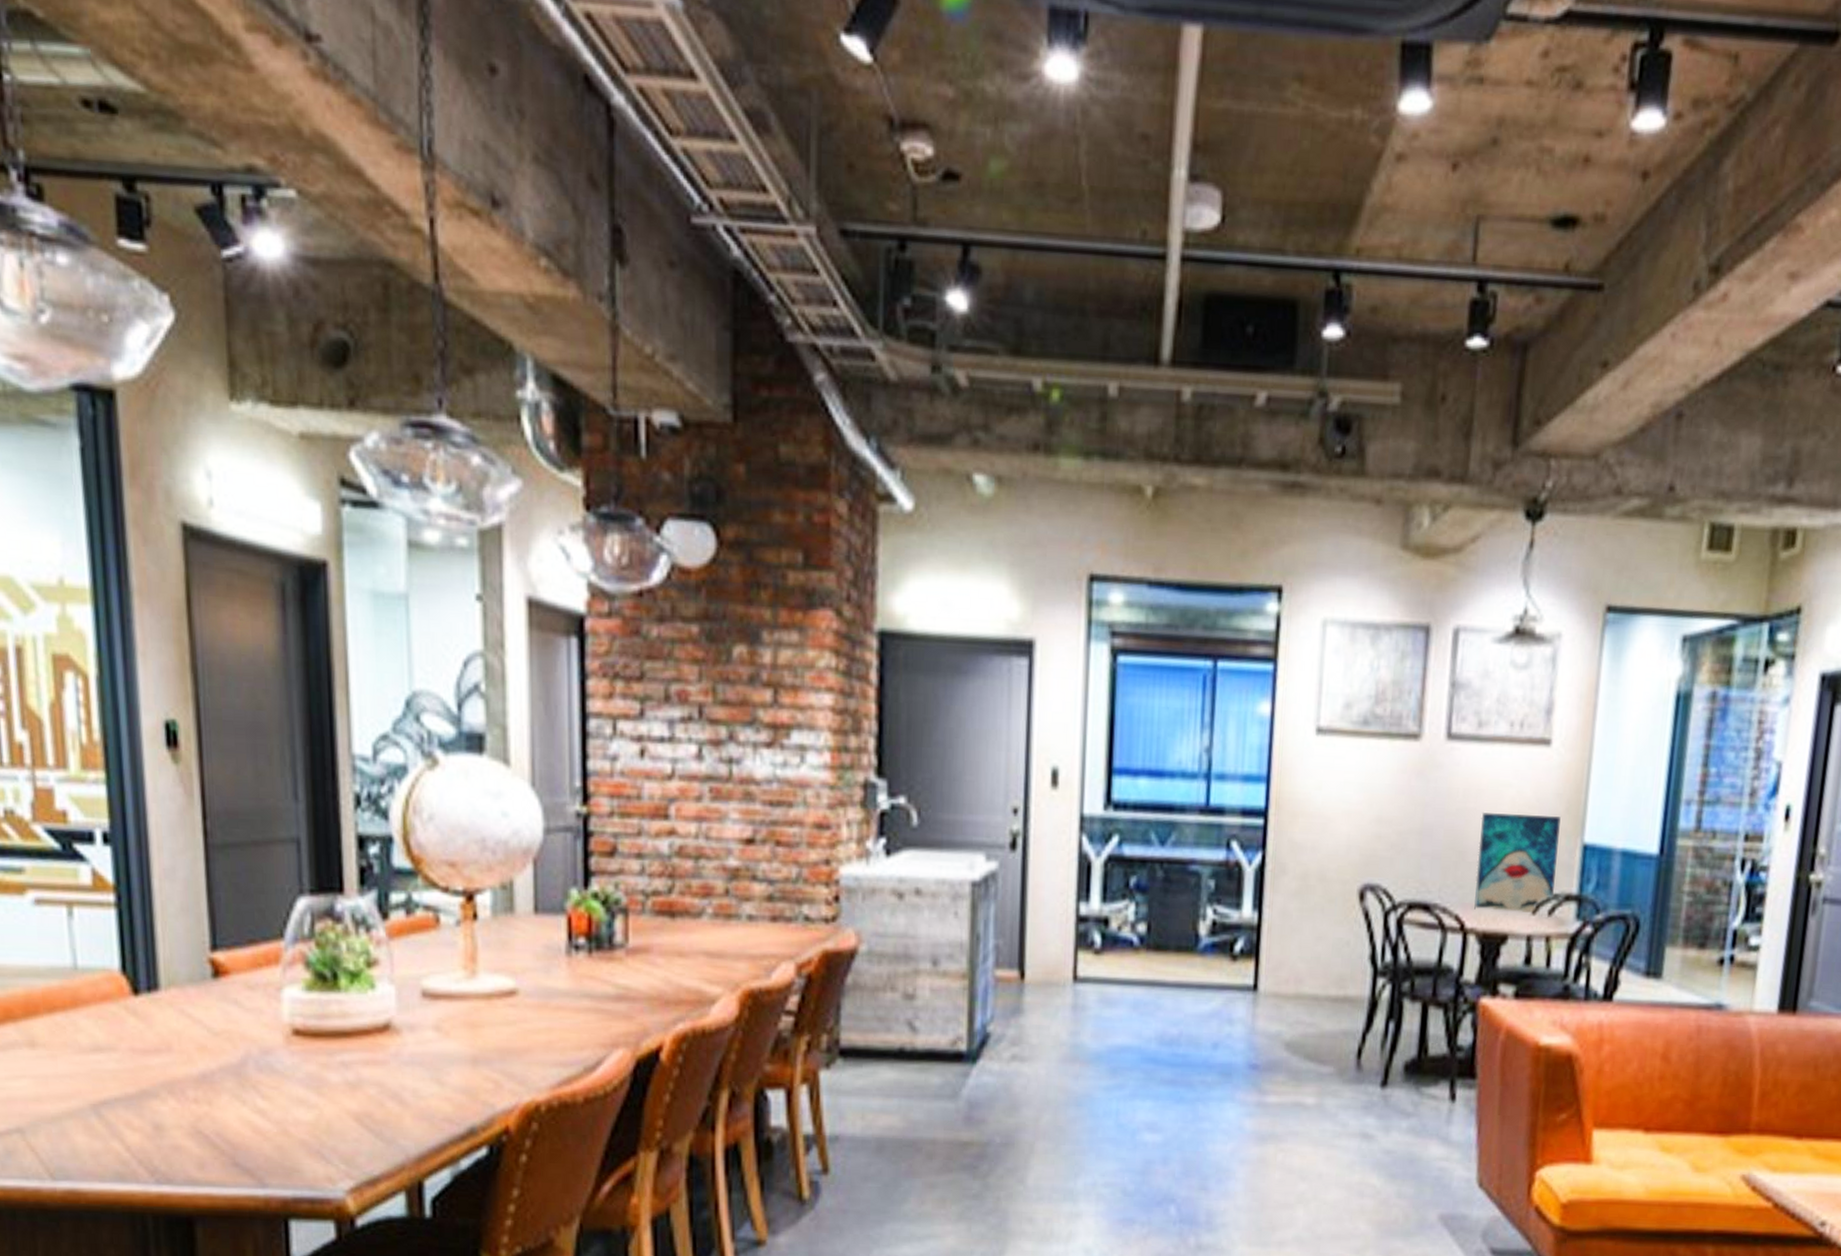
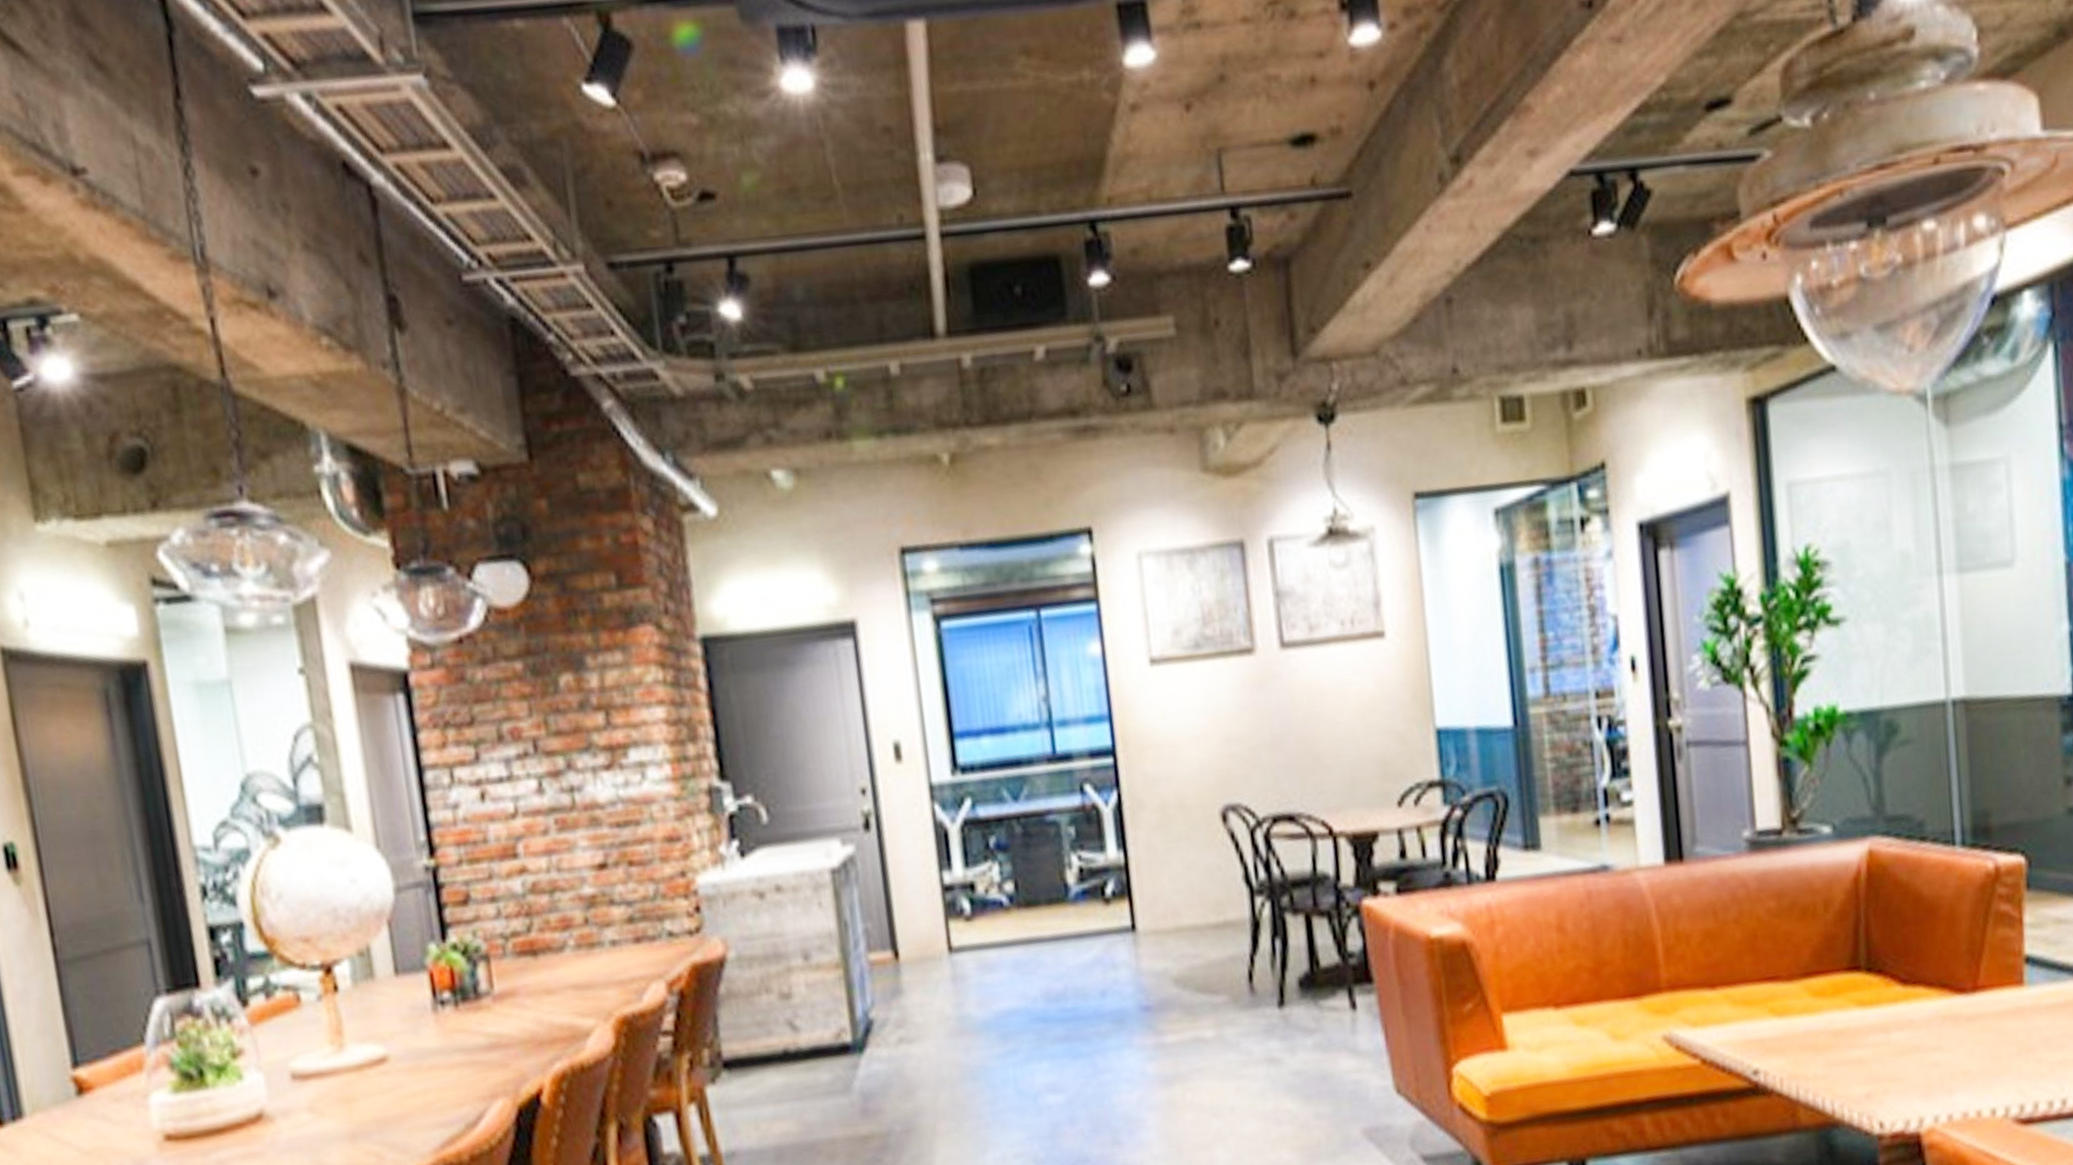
wall art: present [1474,813,1561,913] -> none [1329,706,1416,812]

